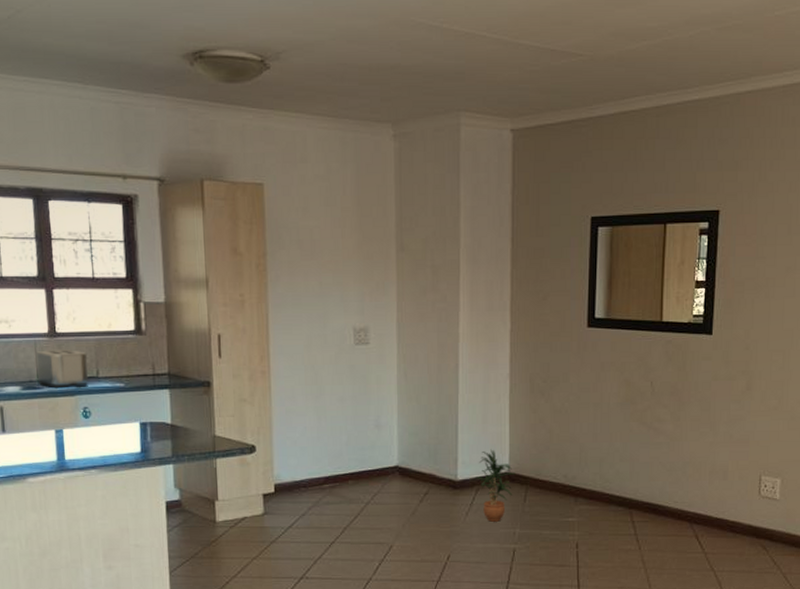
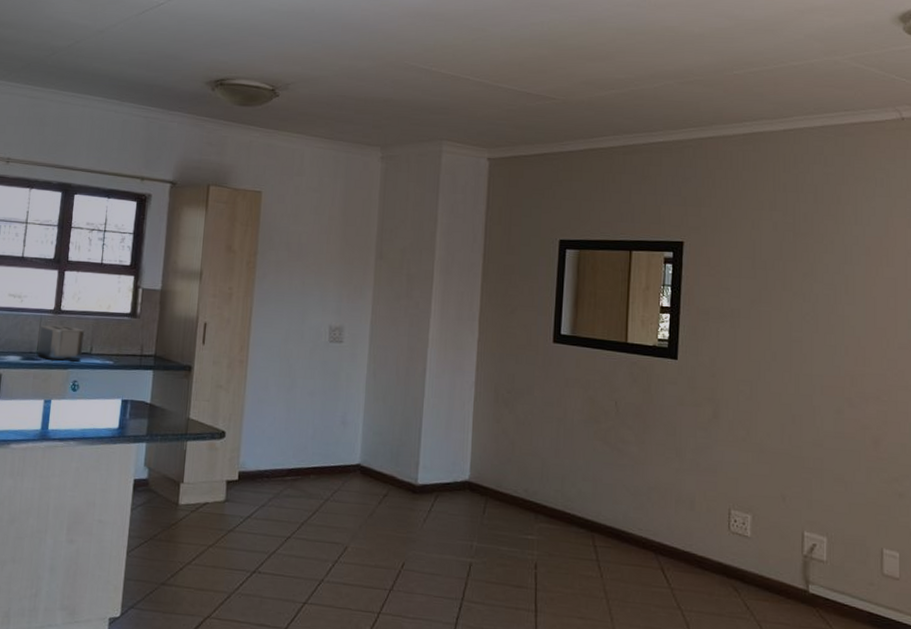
potted plant: present [476,449,516,522] -> none [436,456,476,532]

